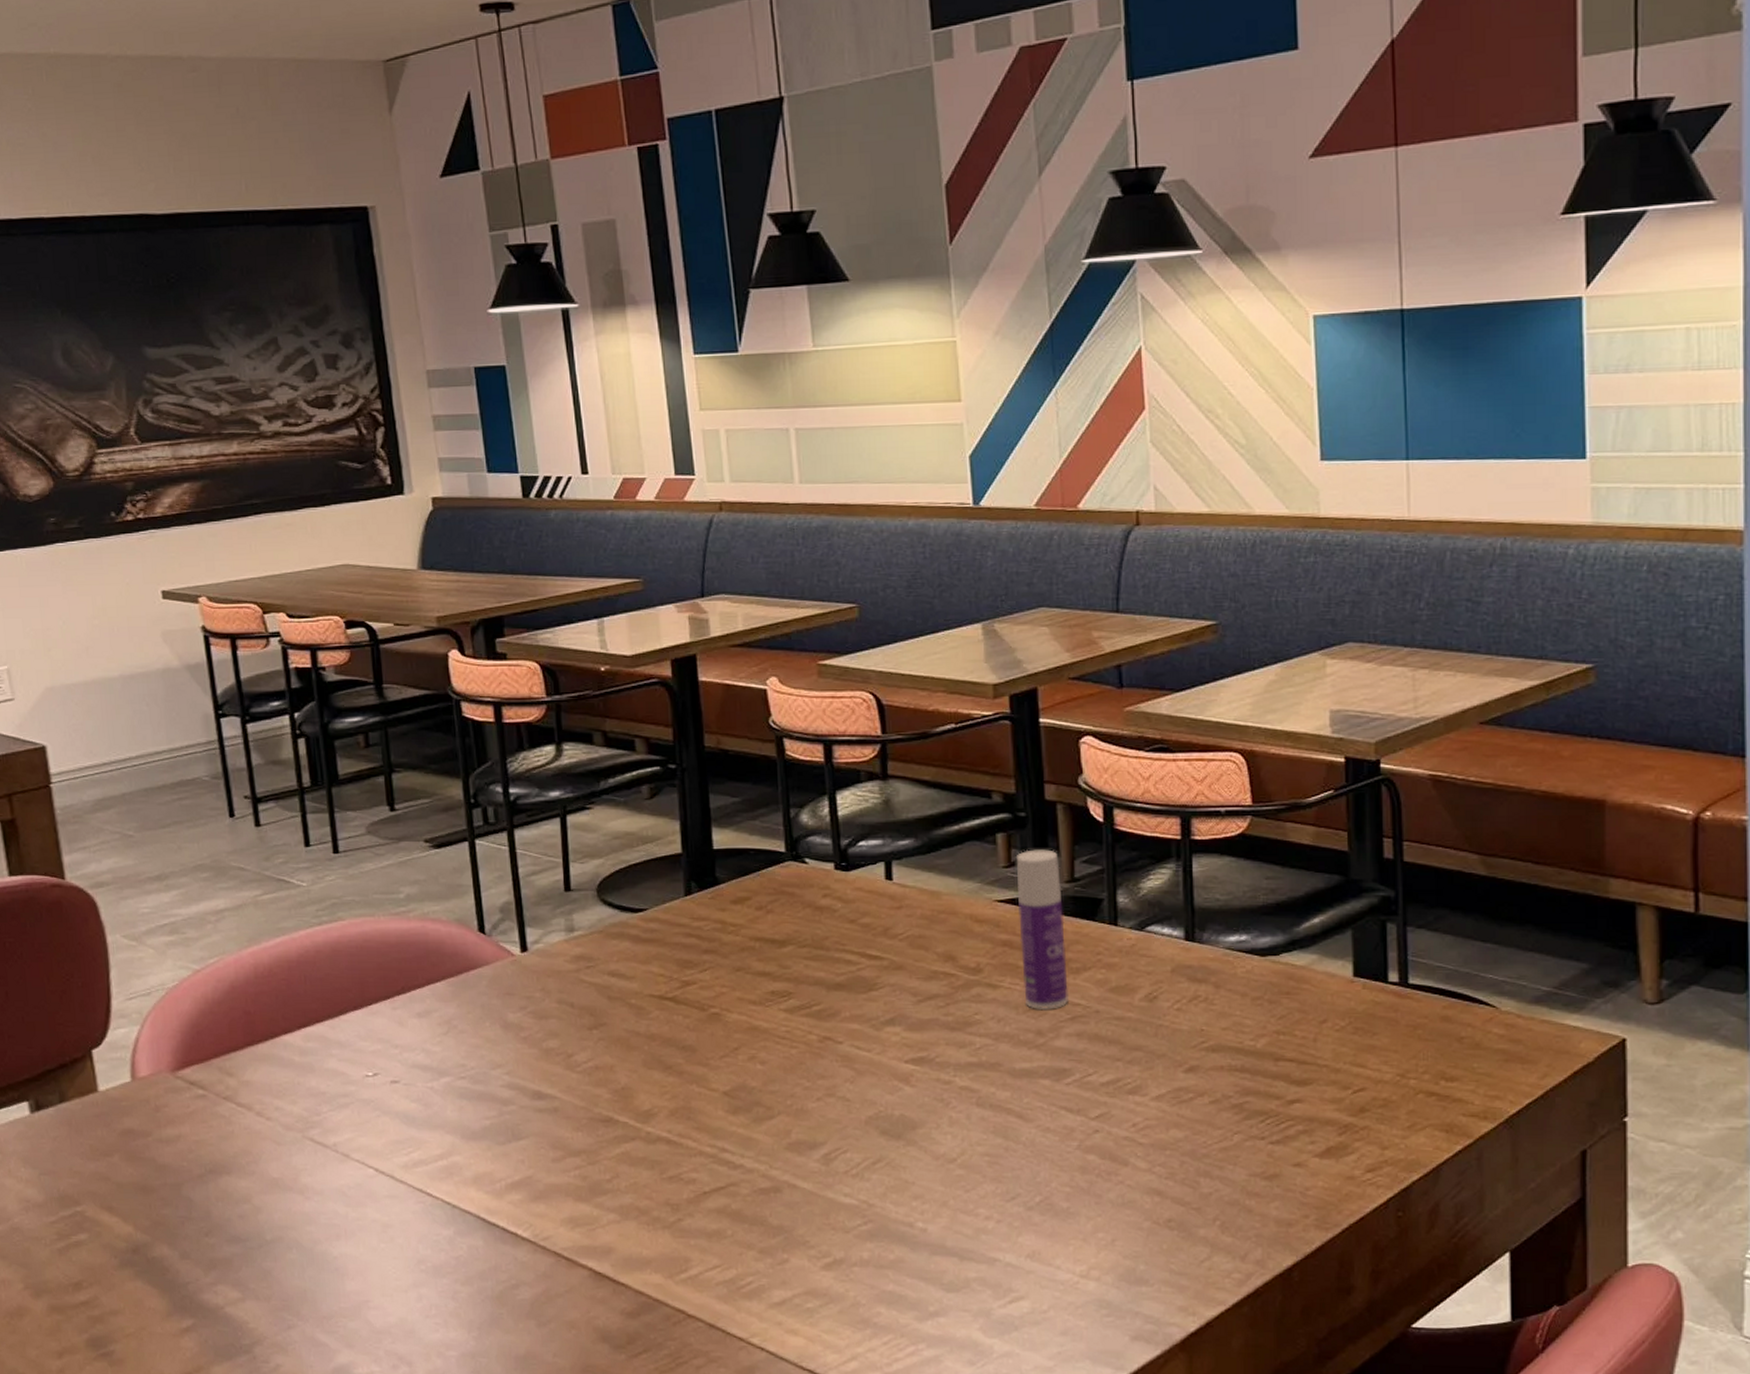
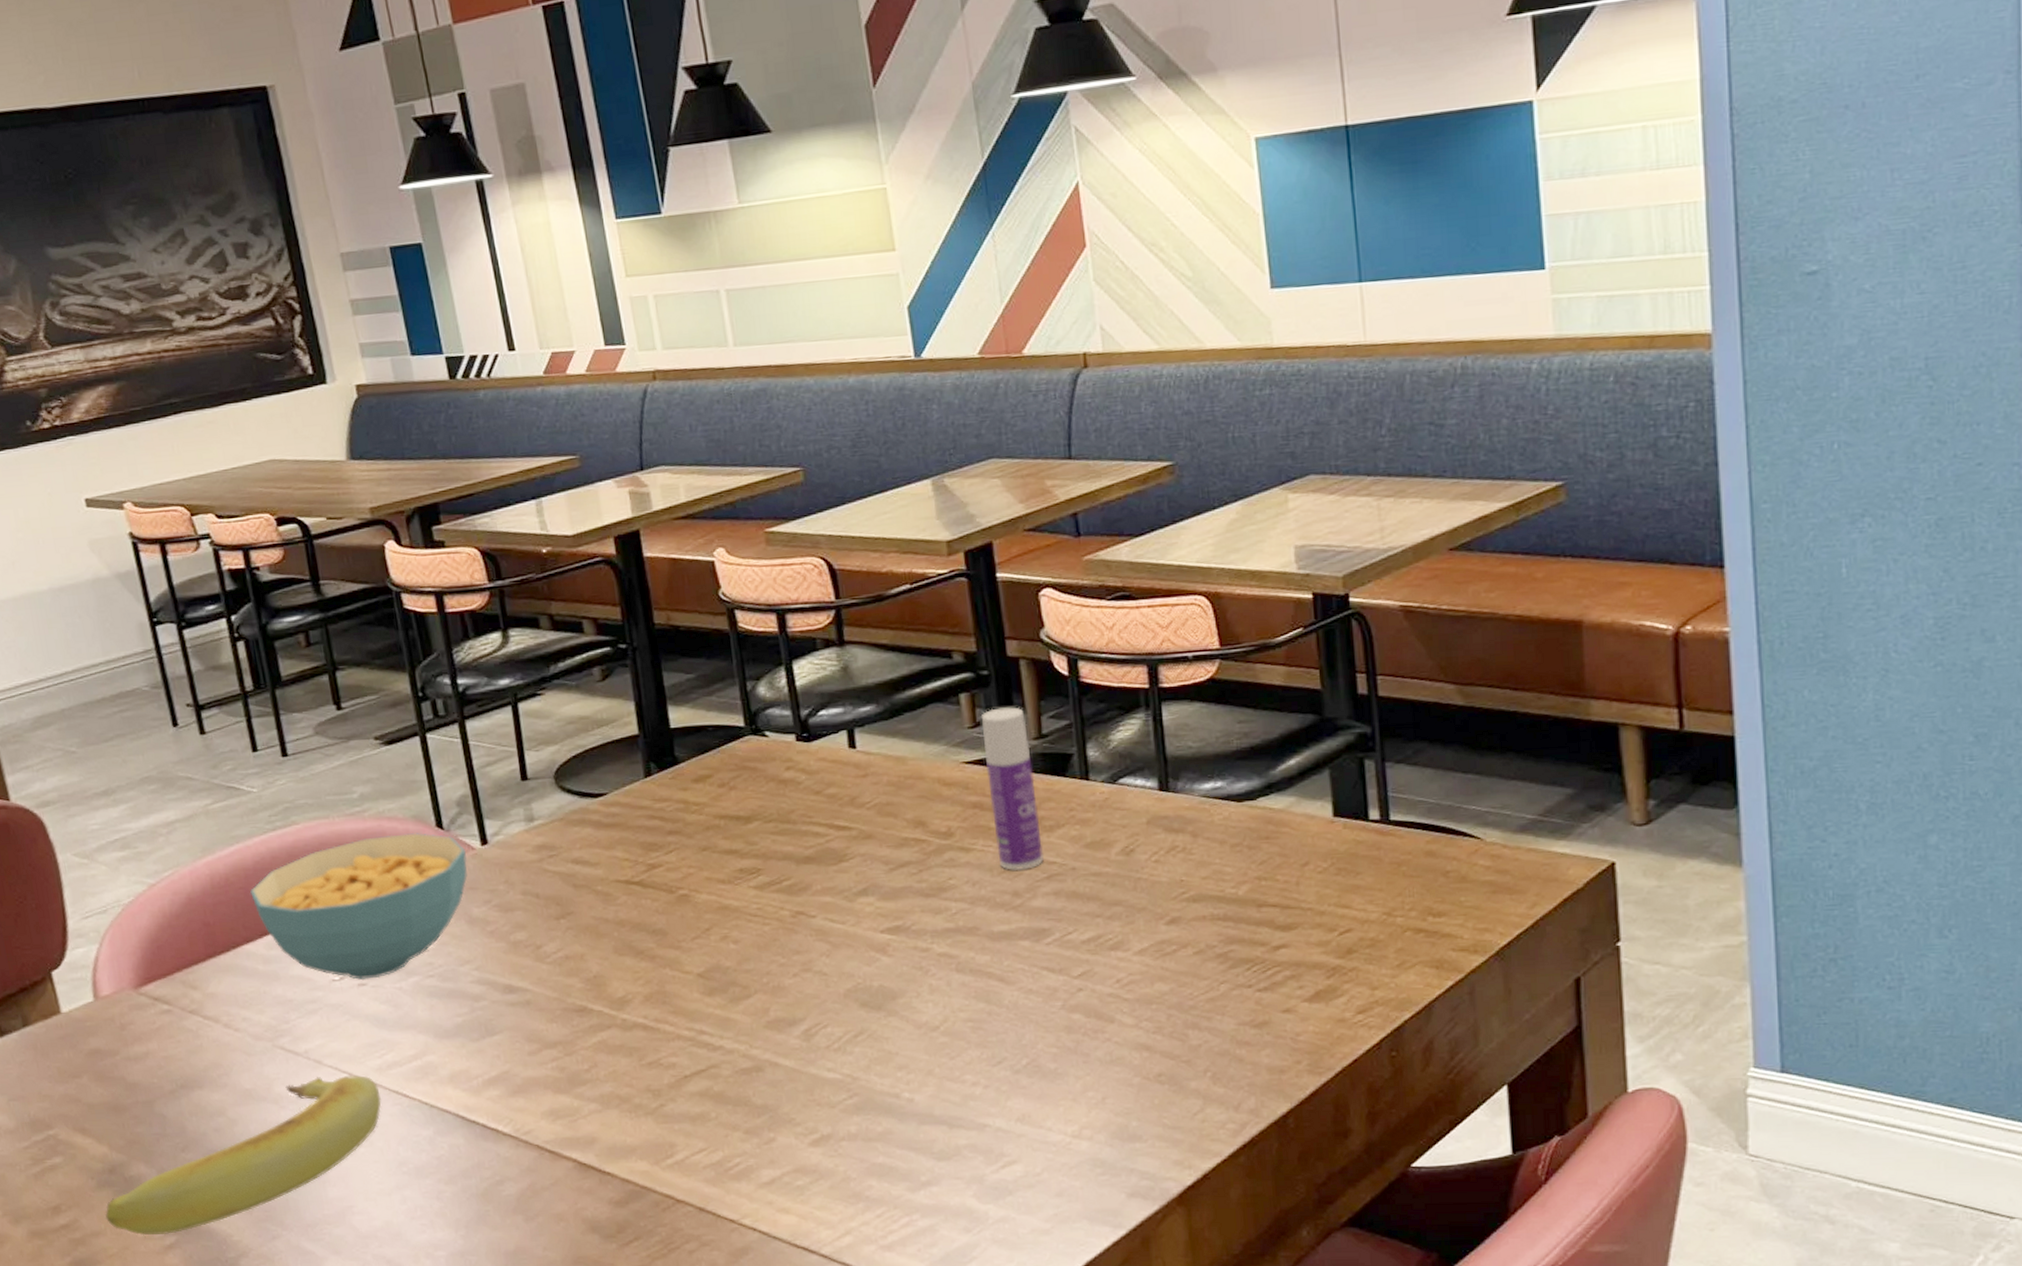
banana: none [125,1170,405,1318] -> present [105,1075,382,1236]
cereal bowl: none [292,935,506,1078] -> present [250,832,468,981]

